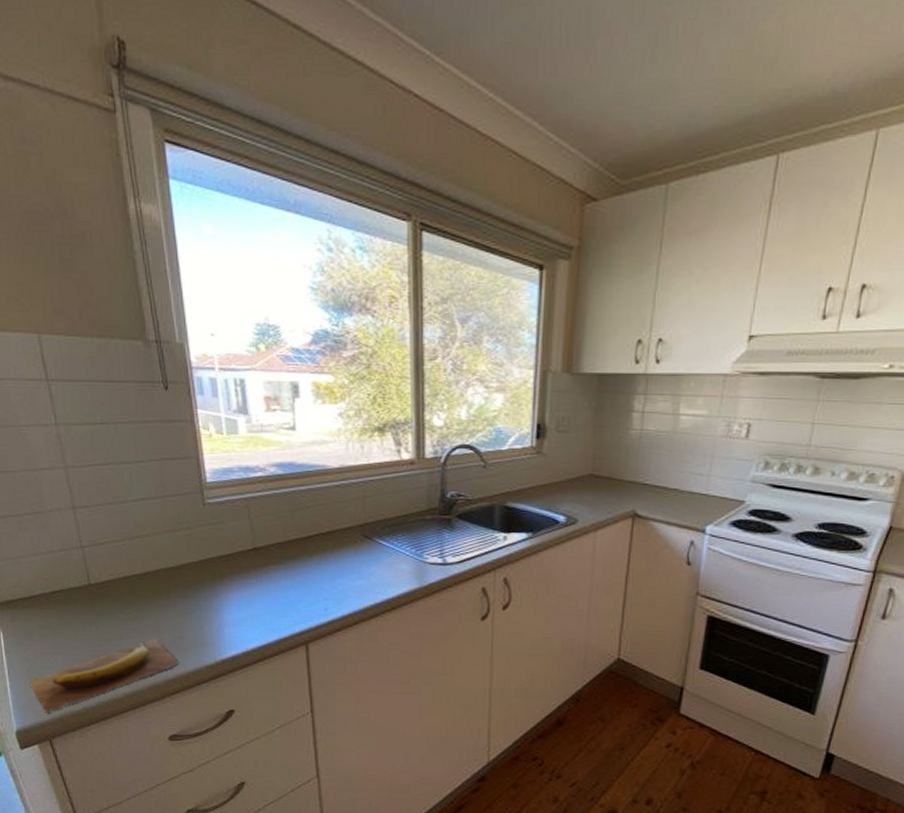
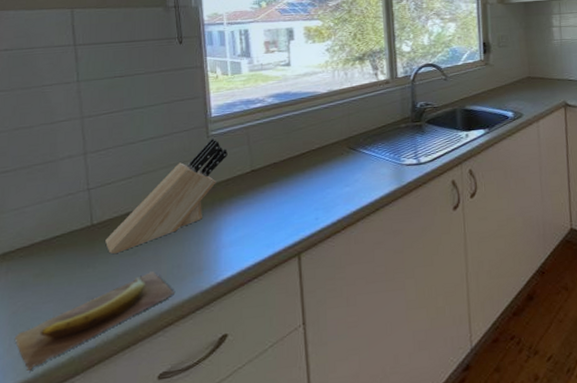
knife block: none [105,506,227,617] -> present [105,138,228,255]

